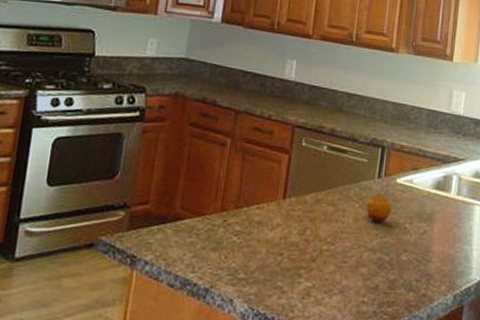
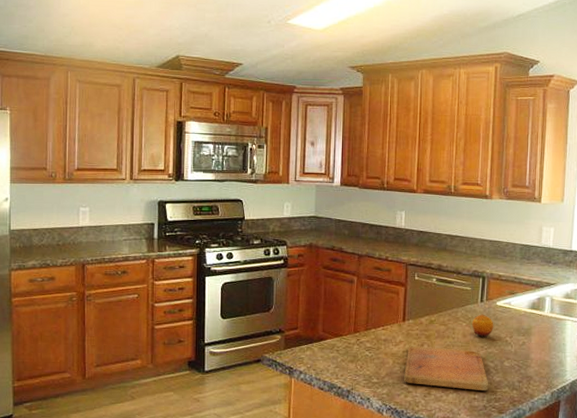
cutting board: none [278,230,382,292] -> present [404,345,489,390]

